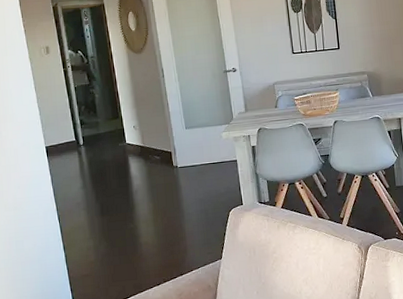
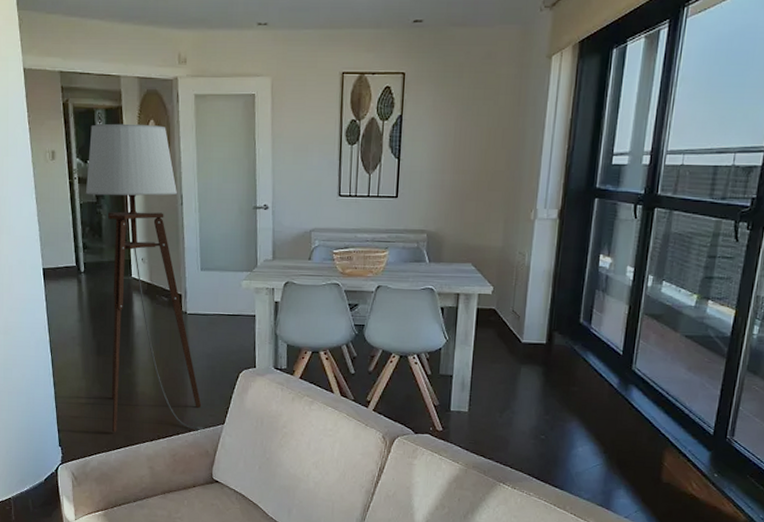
floor lamp: none [78,15,206,284] -> present [85,123,206,433]

